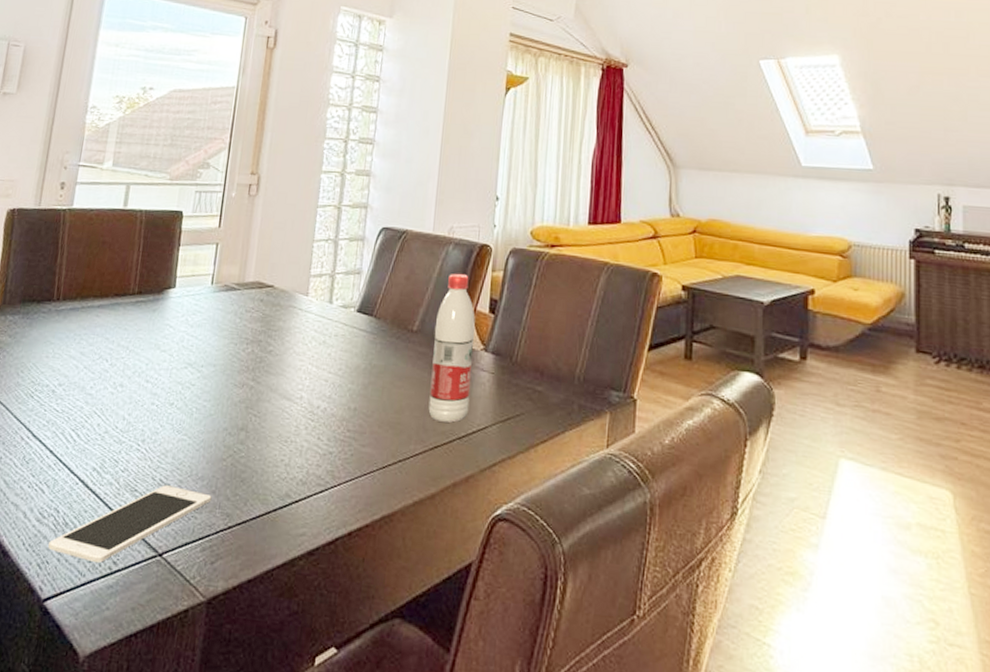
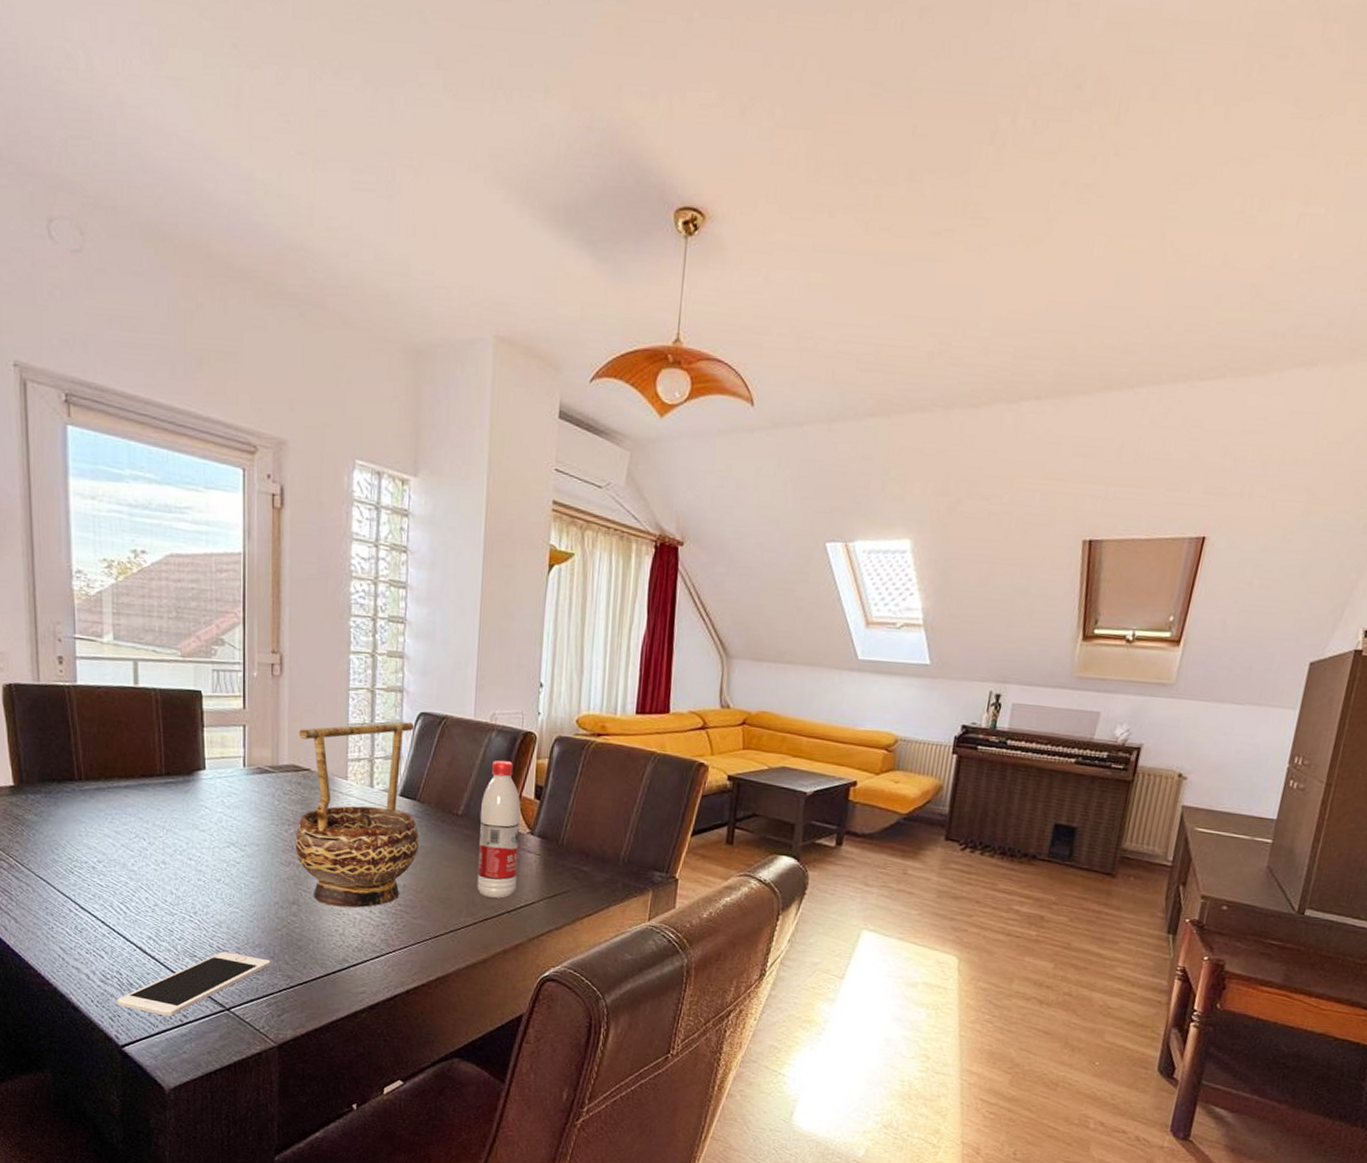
decorative bowl: none [250,237,376,434] -> present [295,722,419,908]

